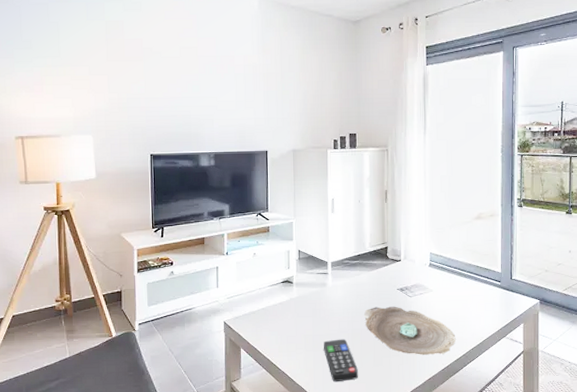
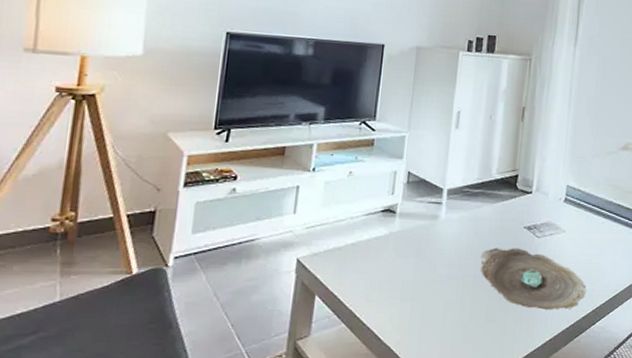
remote control: present [324,339,358,381] -> none [425,287,465,341]

